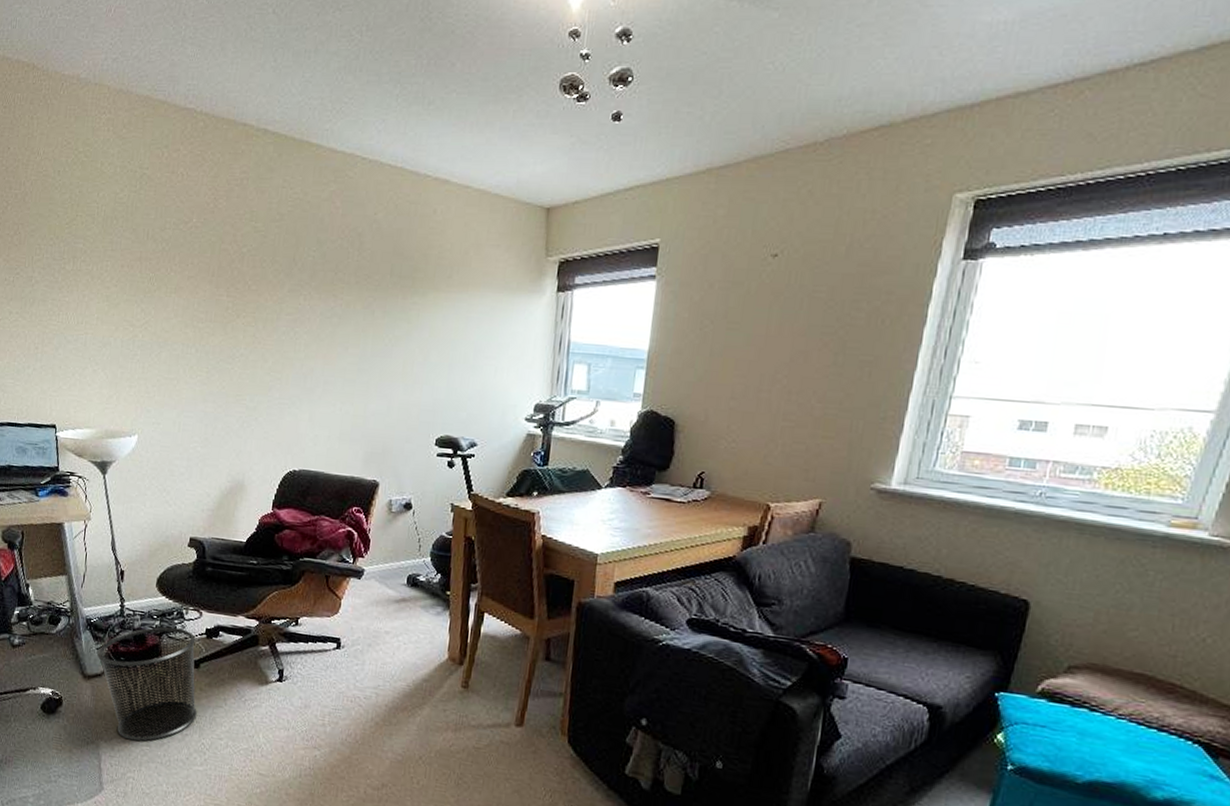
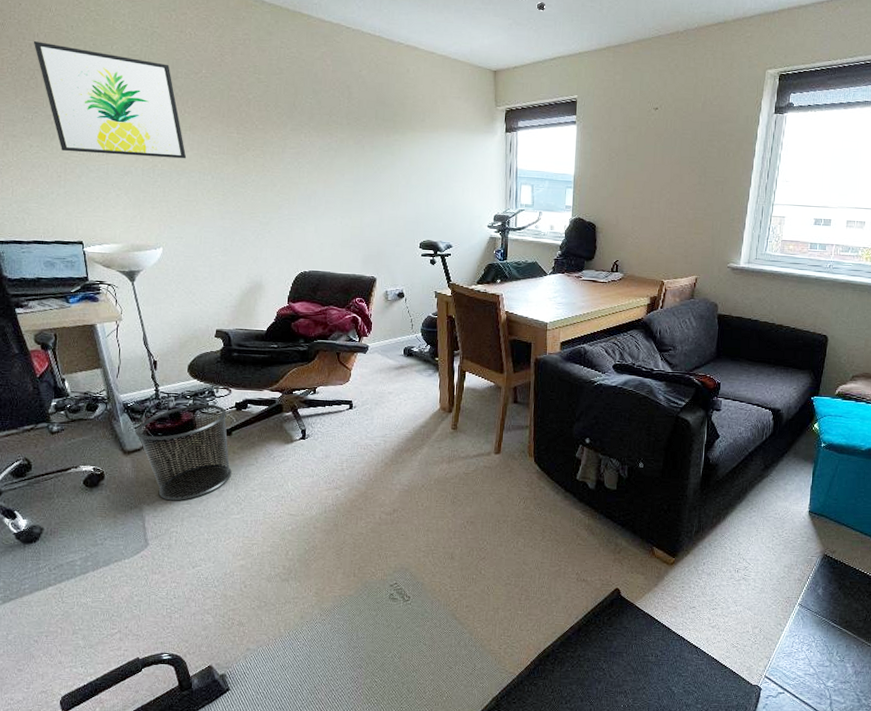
wall art: none [19,191,170,328] -> present [33,41,187,159]

